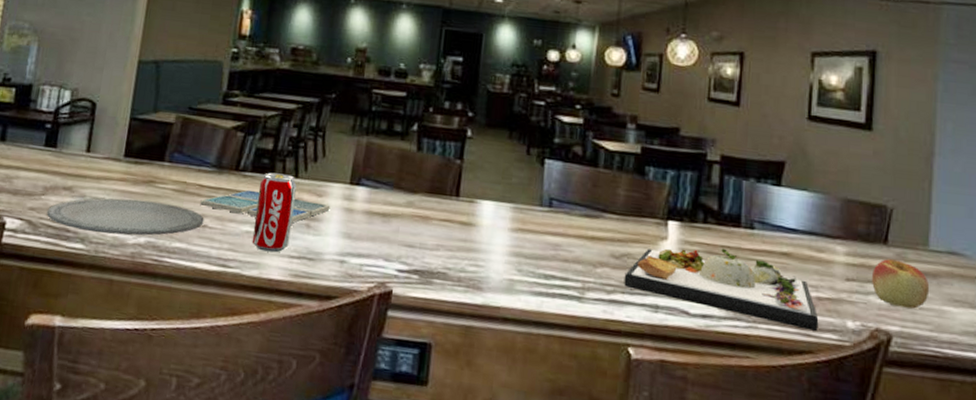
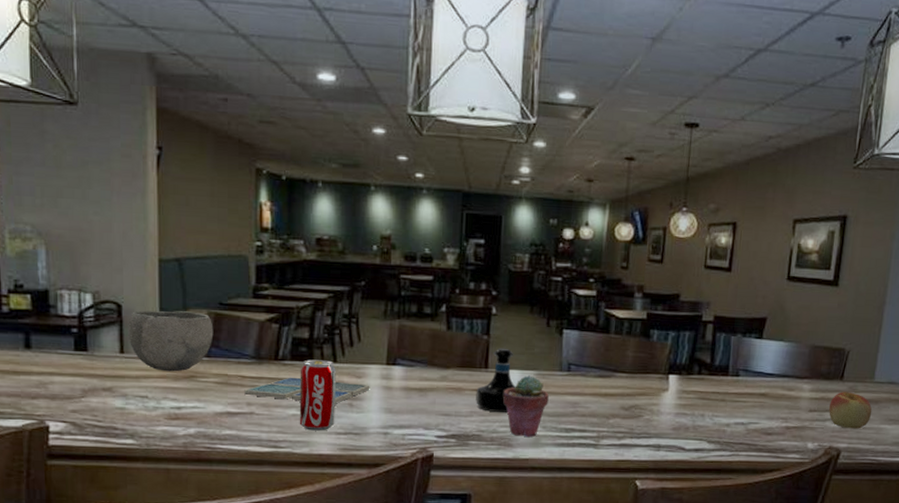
plate: present [46,198,204,236] -> none [89,394,250,428]
bowl: none [96,110,180,176] -> present [128,310,214,372]
tequila bottle: none [443,174,490,251] -> present [476,348,516,413]
potted succulent: none [474,208,527,282] -> present [503,375,549,438]
dinner plate: present [624,248,819,331] -> none [632,394,787,453]

